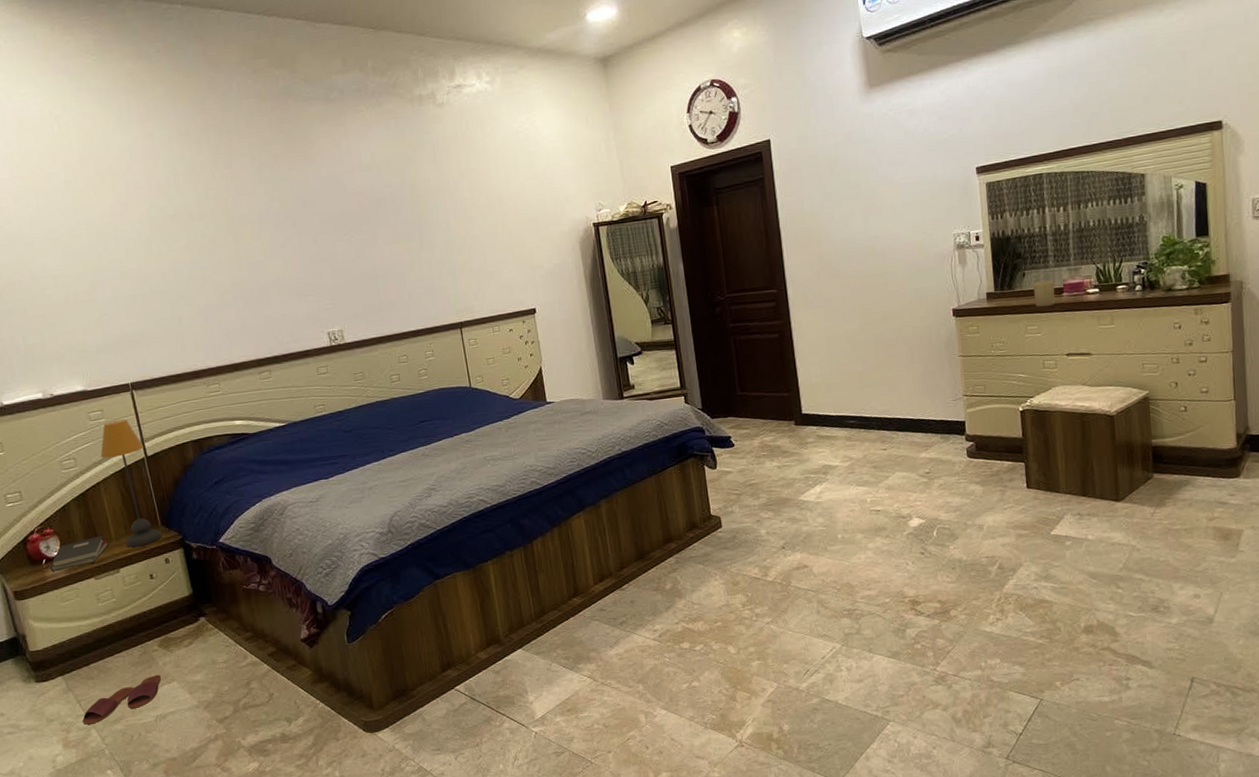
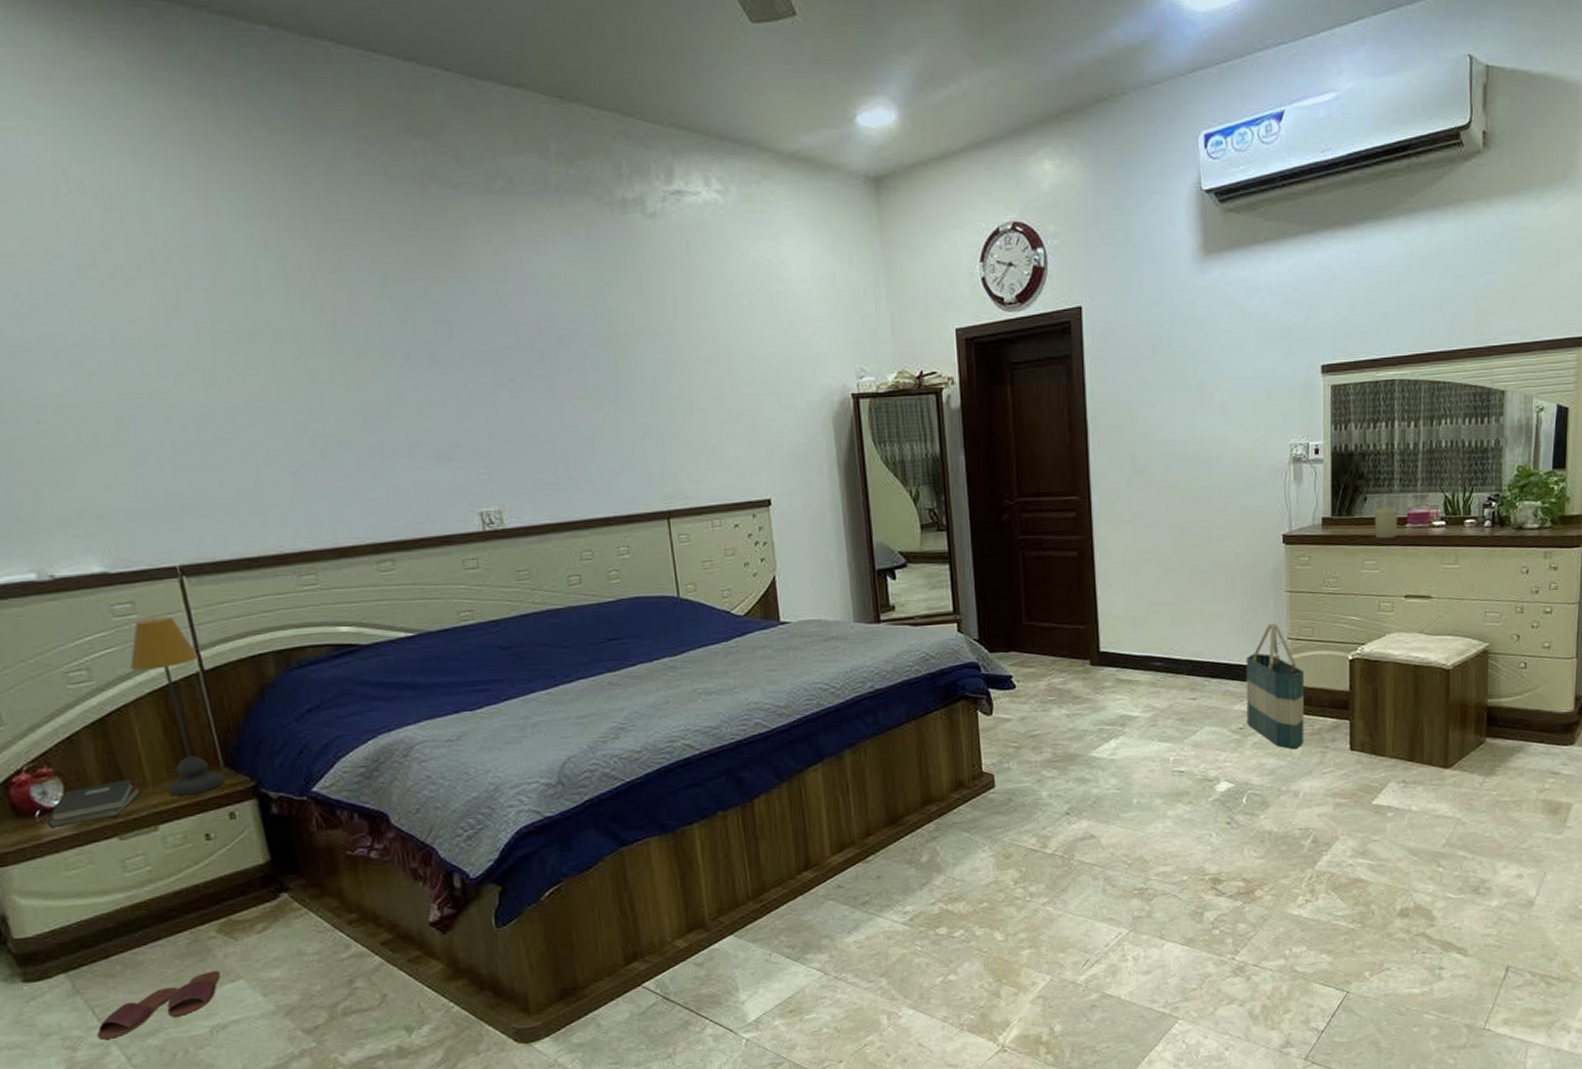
tote bag: none [927,383,985,489] -> present [1246,624,1304,750]

